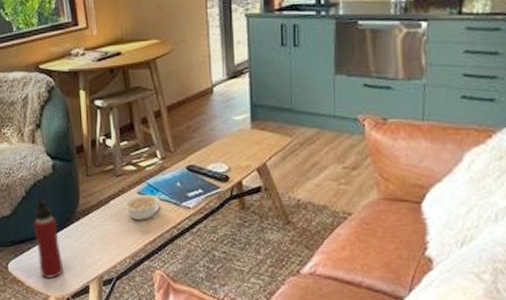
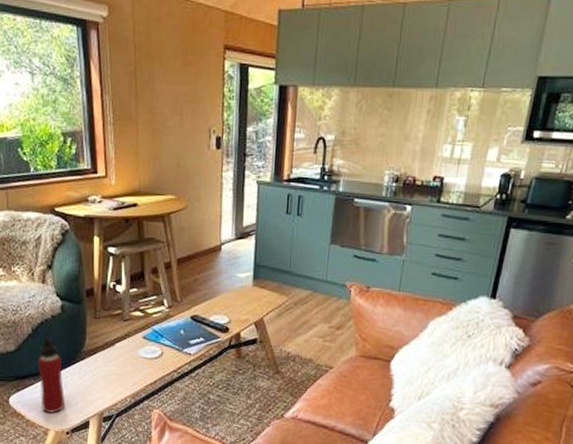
legume: present [124,194,166,220] -> none [129,339,170,363]

